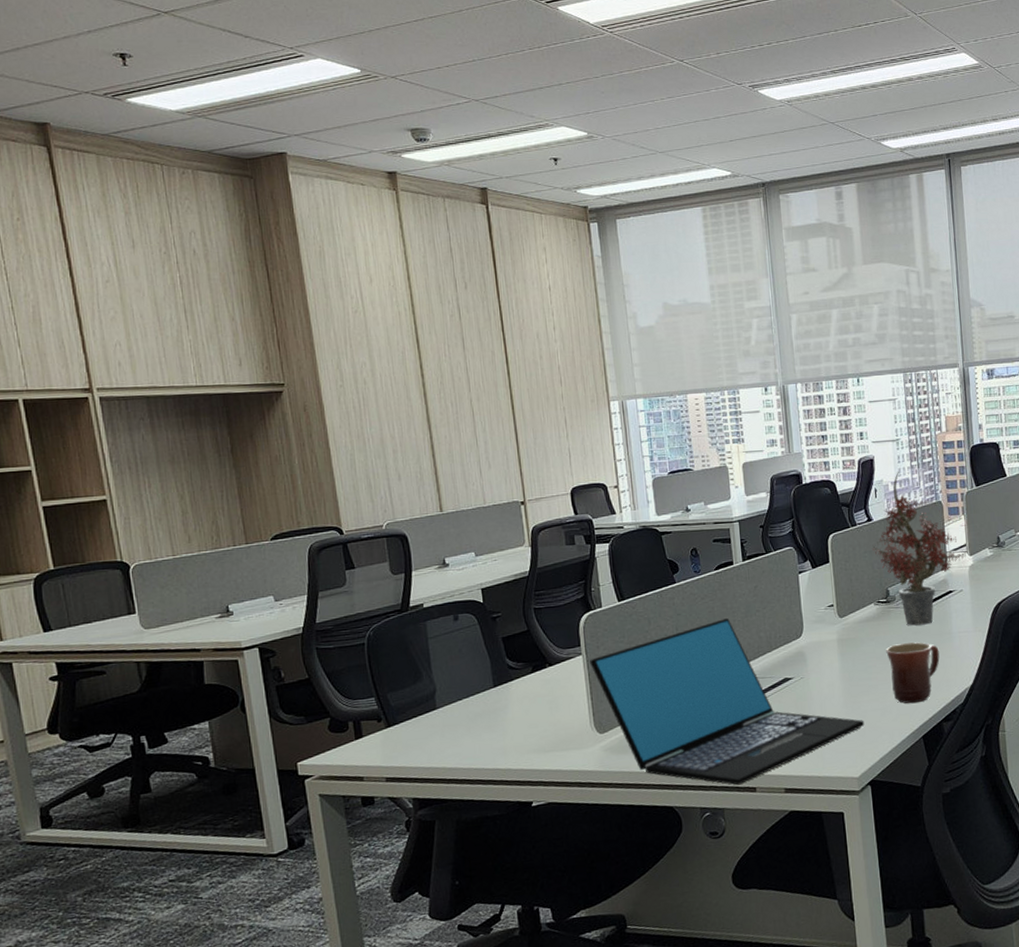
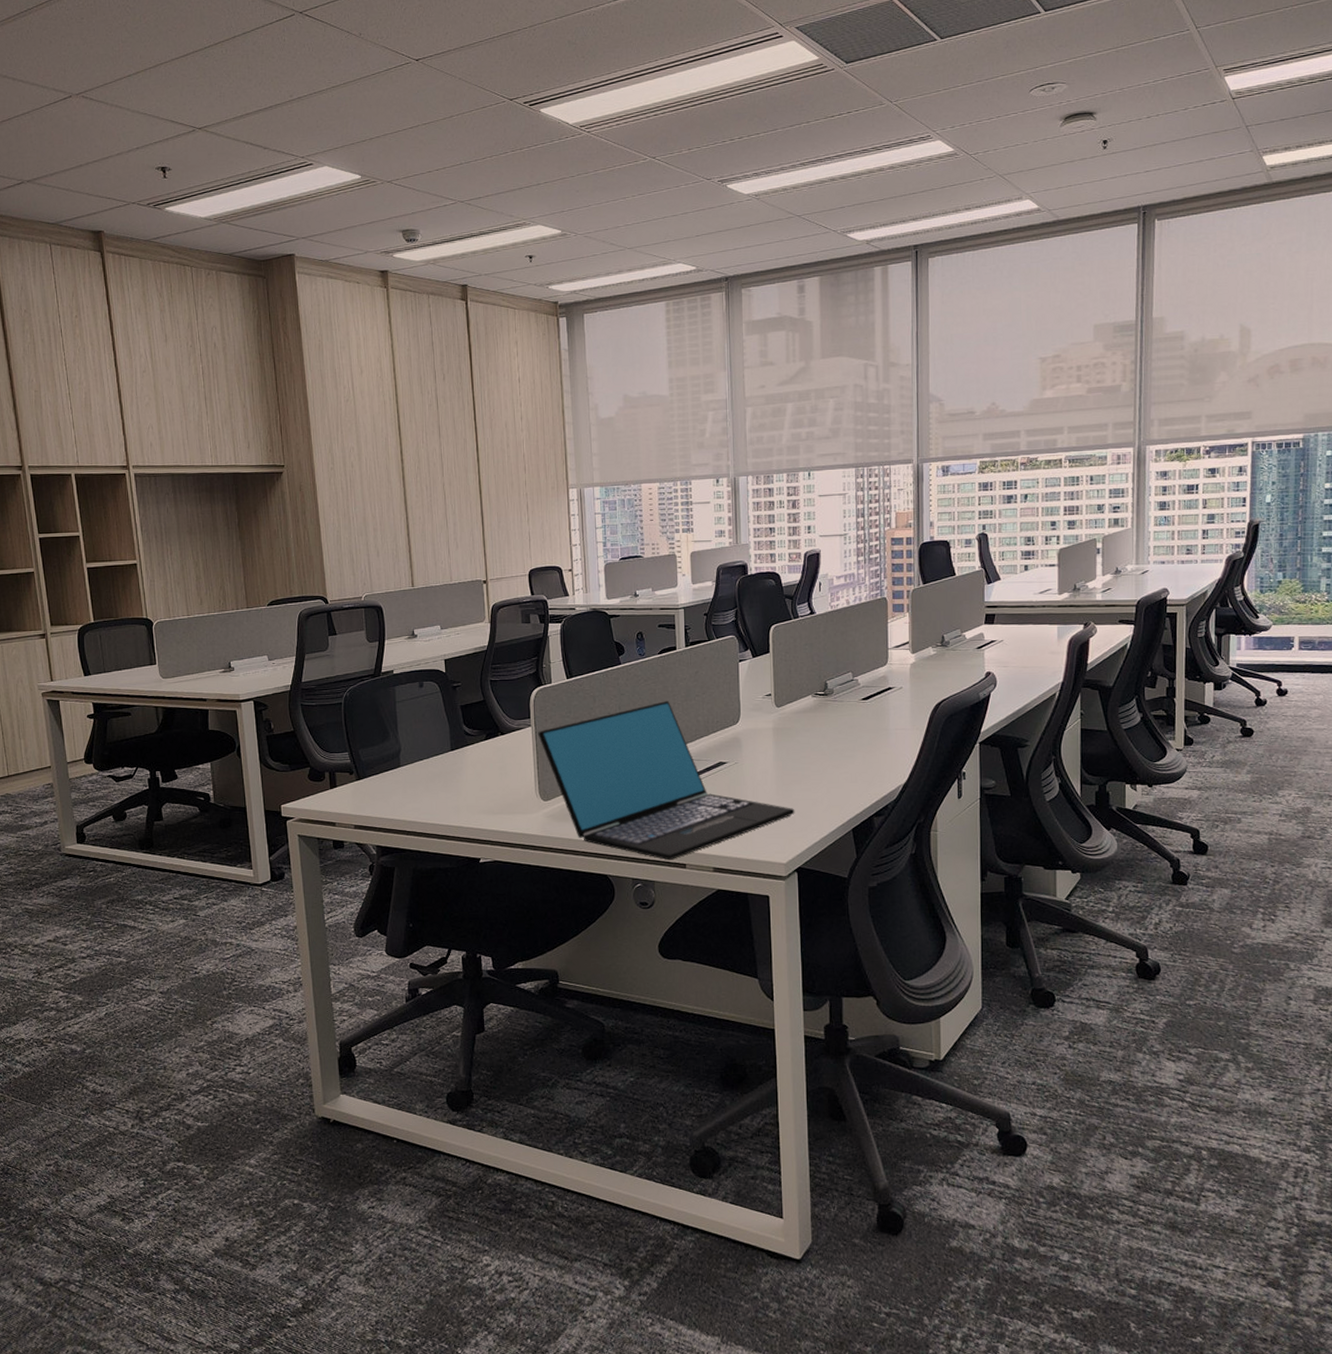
potted plant: present [872,471,968,626] -> none [813,565,910,720]
mug: present [886,642,940,704] -> none [821,736,874,796]

